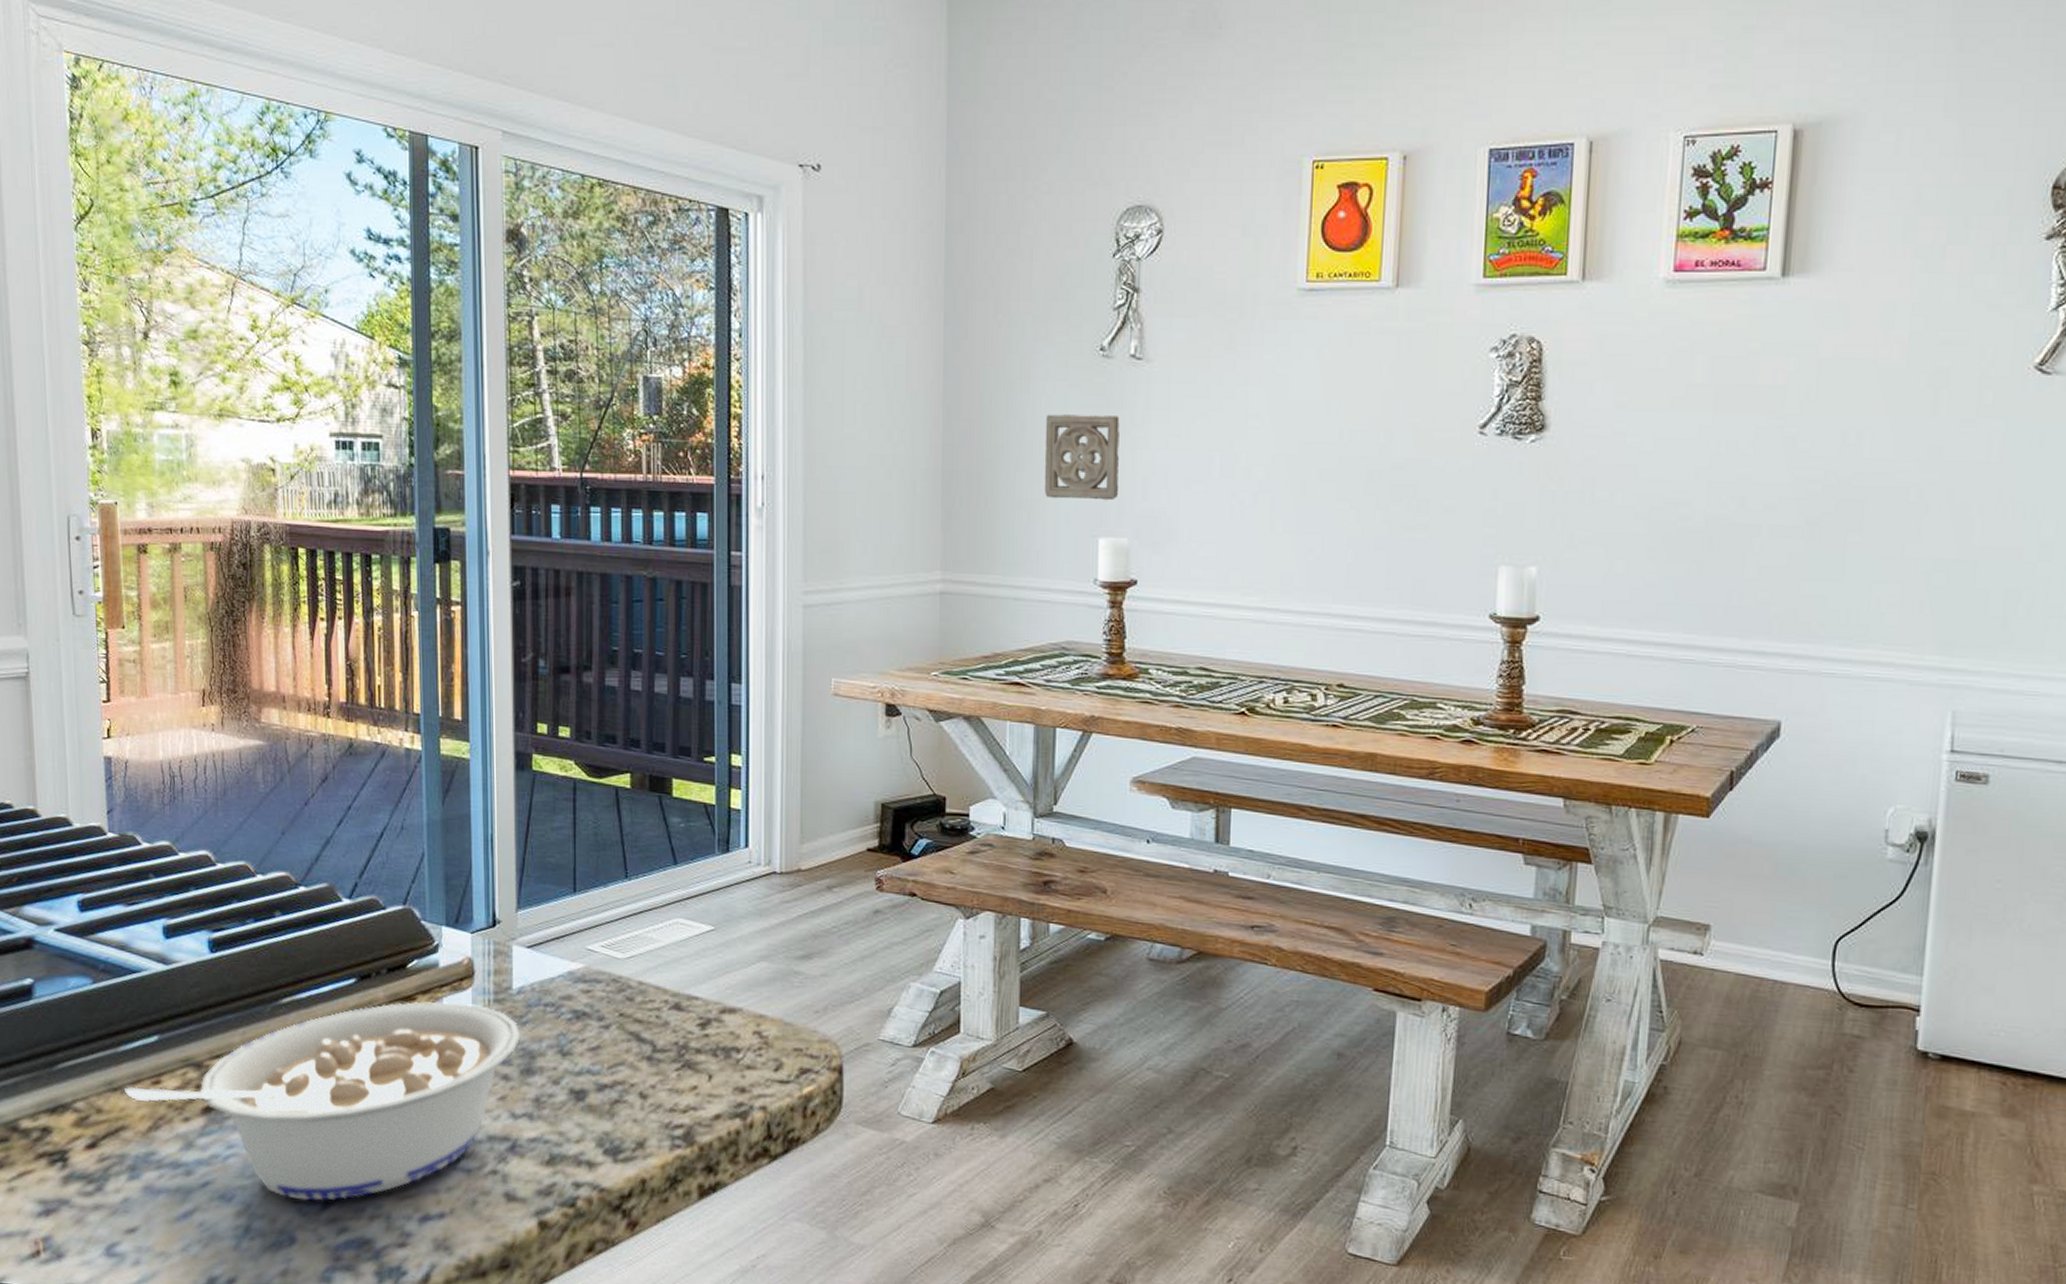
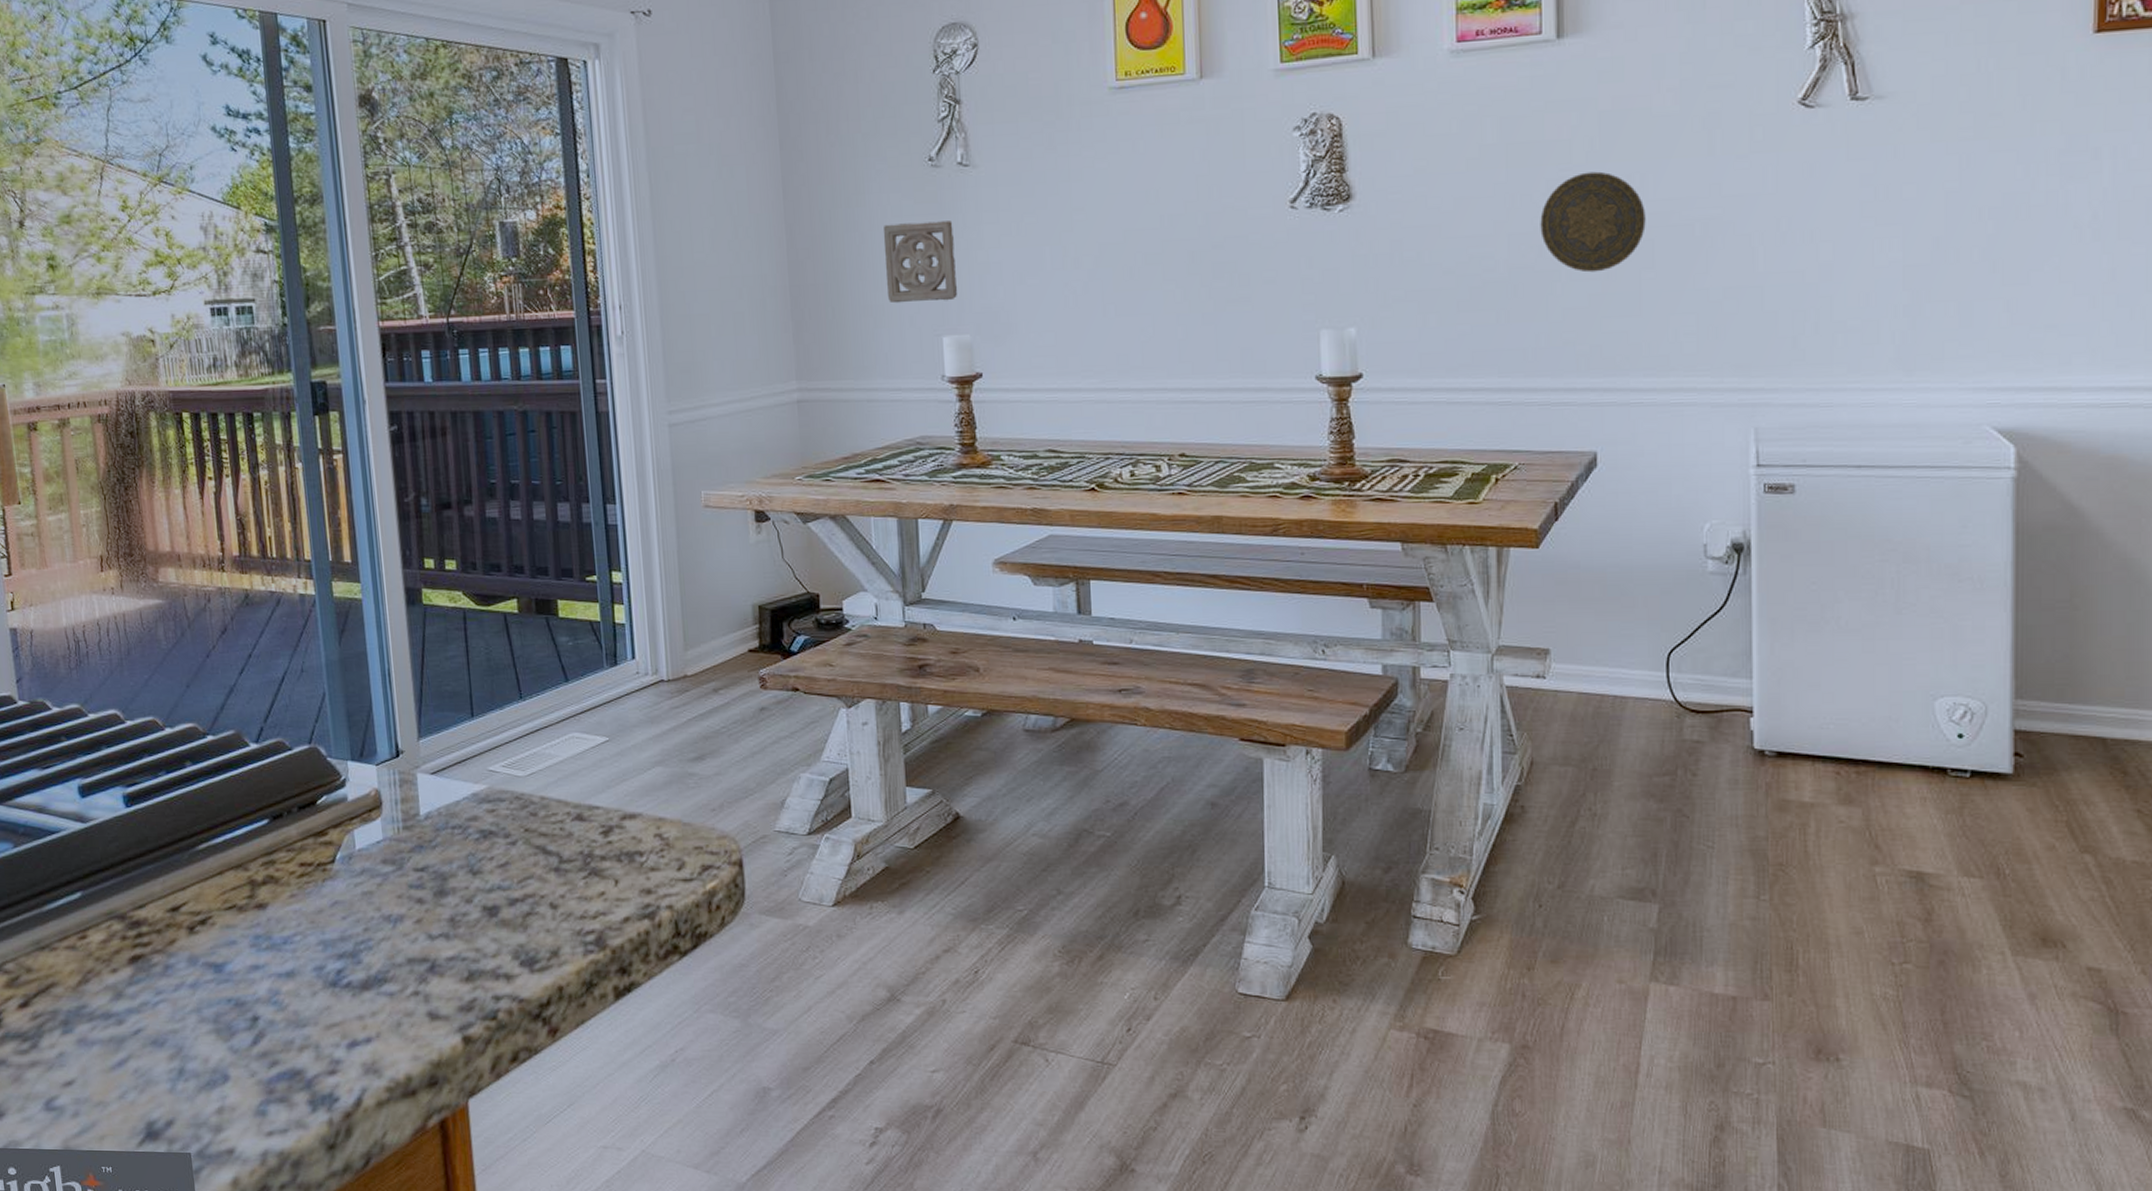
legume: present [125,1001,521,1201] -> none [52,833,432,1038]
decorative plate: none [1743,422,1859,531] -> present [1540,171,1646,273]

